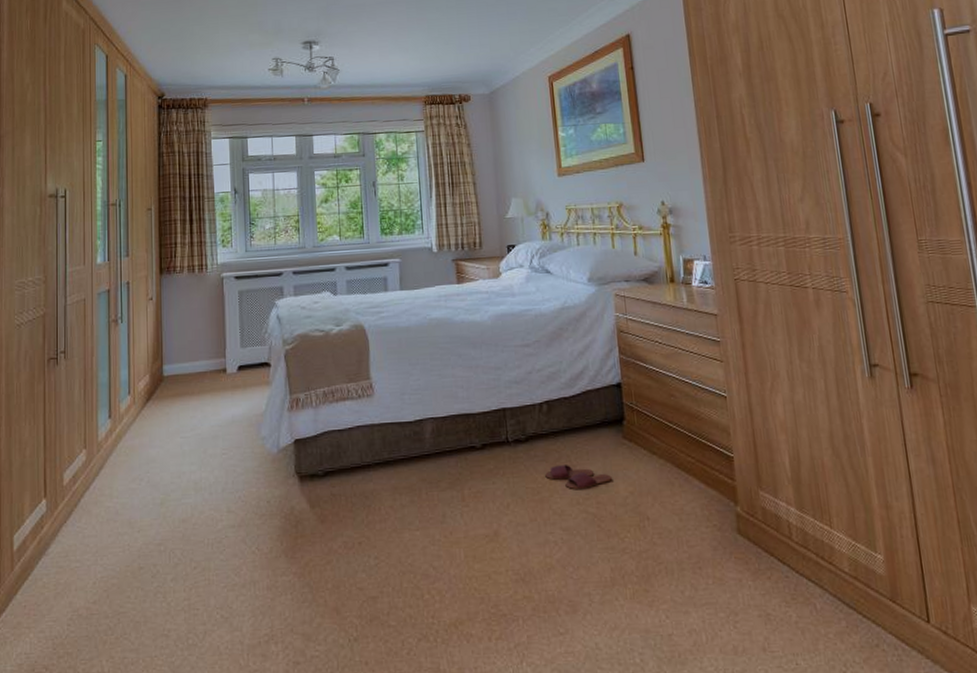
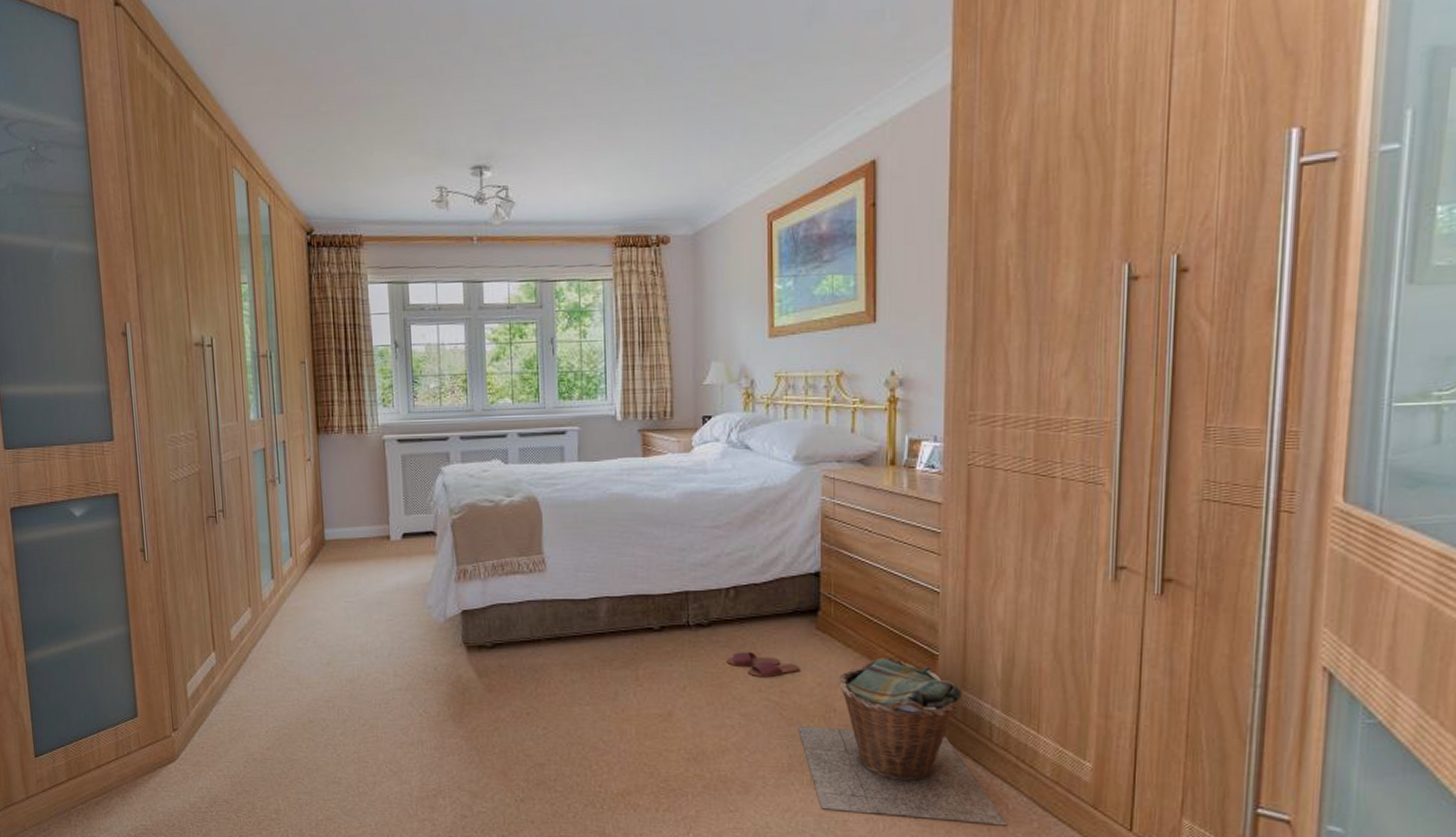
laundry basket: none [616,461,819,628] -> present [798,656,1008,826]

